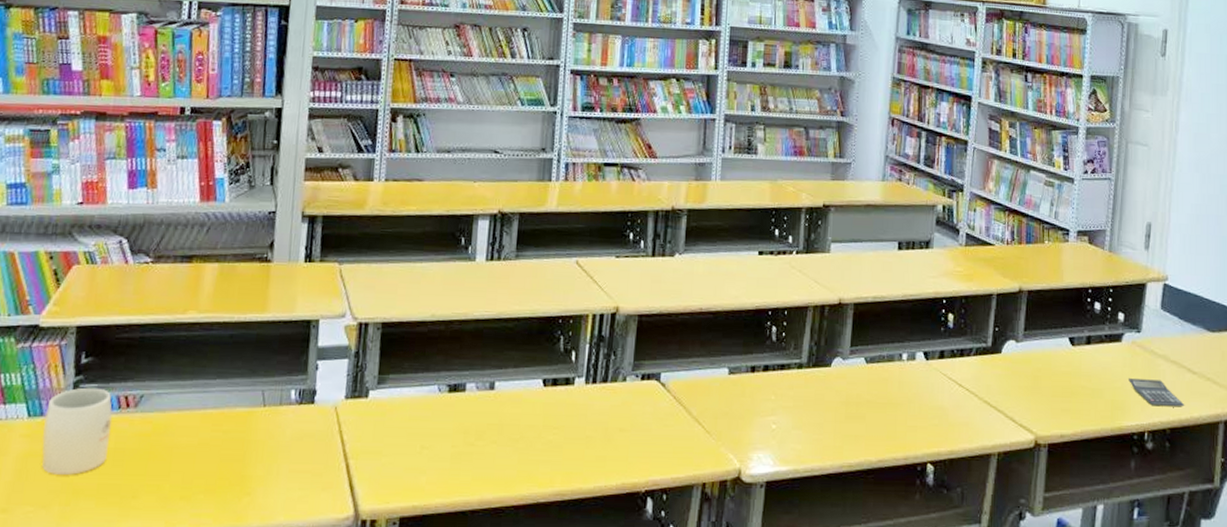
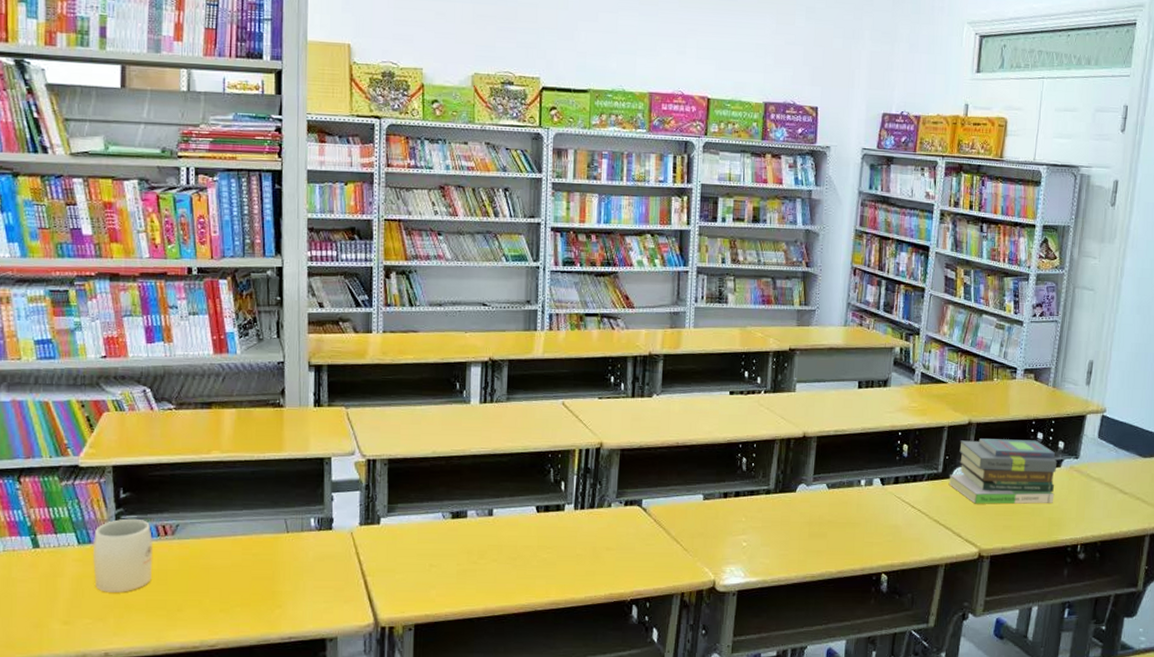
books: none [999,308,1118,384] -> present [948,438,1058,505]
calculator: present [1129,379,1185,407] -> none [1065,499,1115,523]

